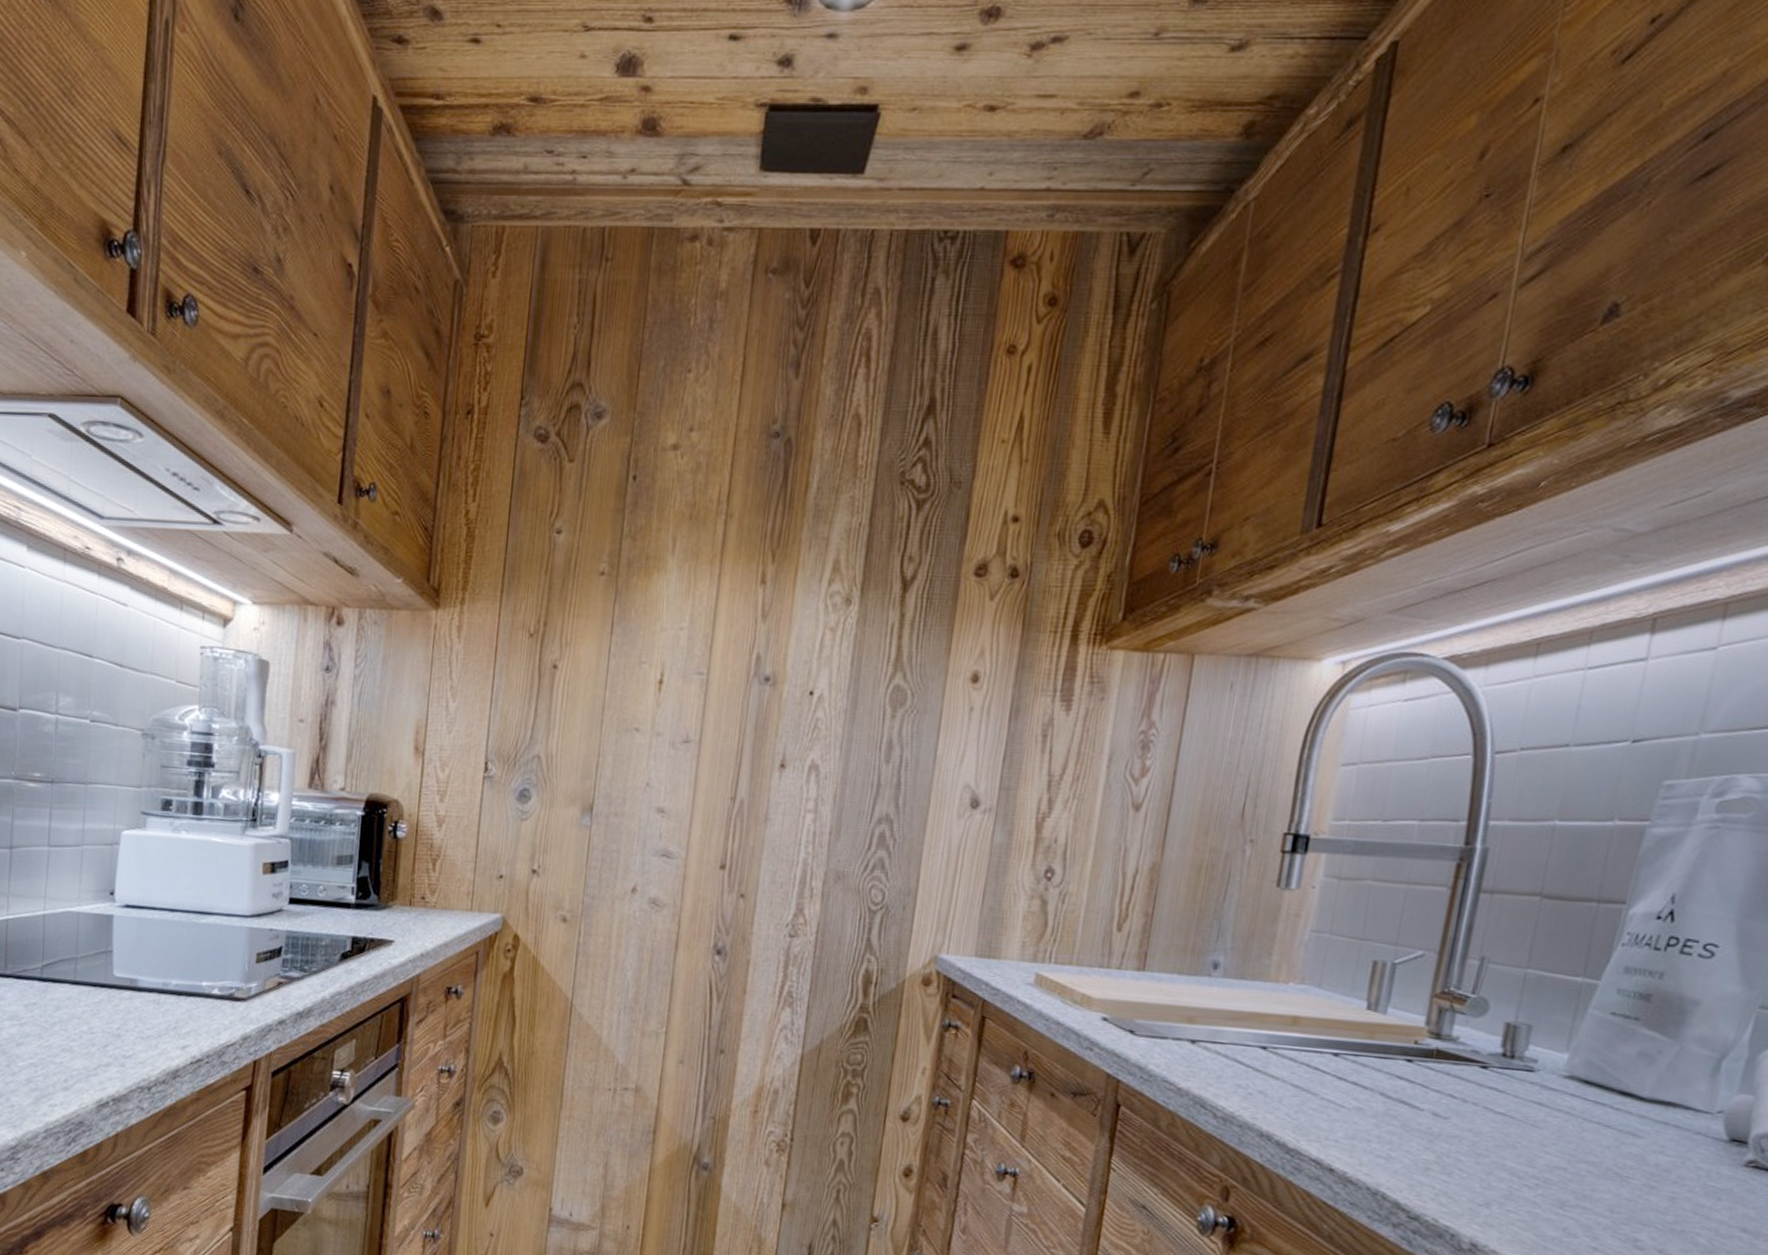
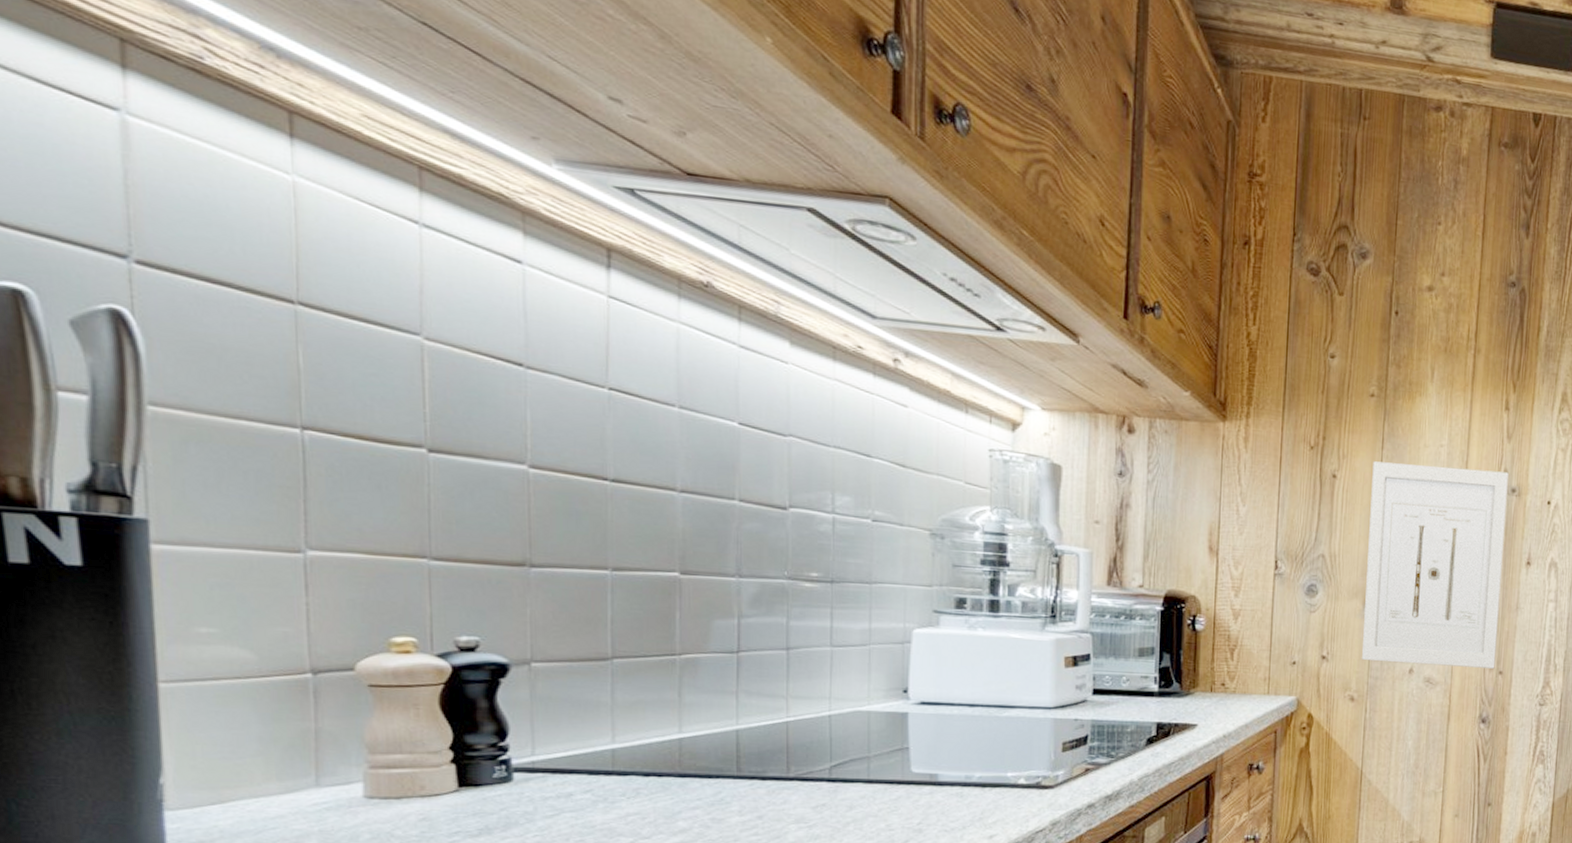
wall art: none [578,649,762,891] -> present [1362,461,1509,669]

